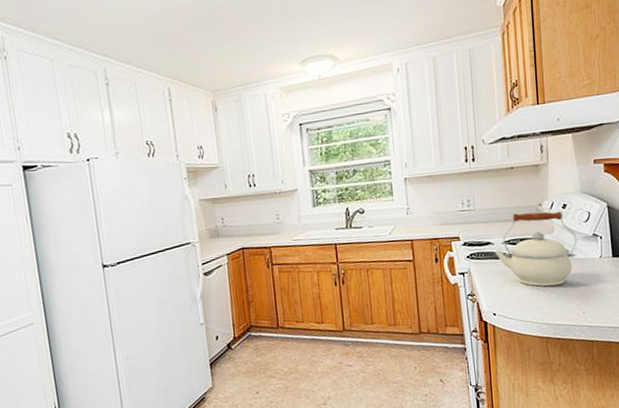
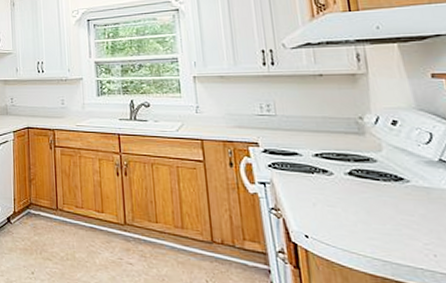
kettle: present [494,211,577,287] -> none [302,125,417,215]

